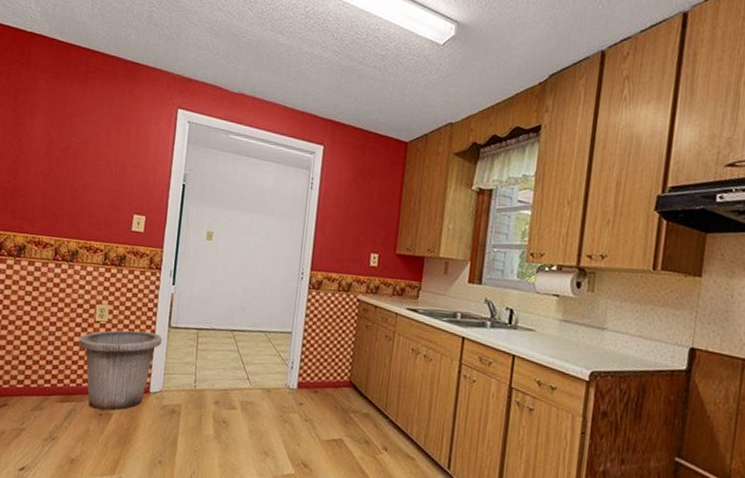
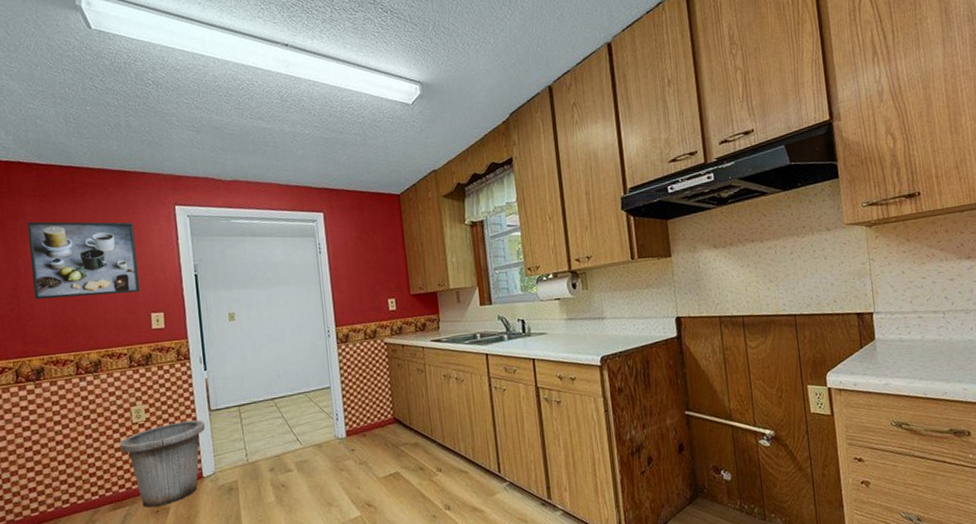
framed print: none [30,97,135,191] -> present [27,221,140,300]

